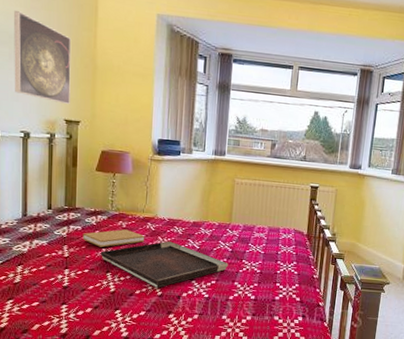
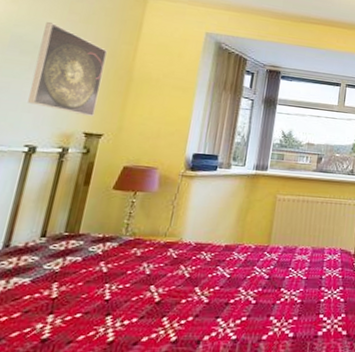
book: present [82,229,145,248] -> none [80,258,164,283]
tray: present [100,241,228,288] -> none [101,270,264,332]

